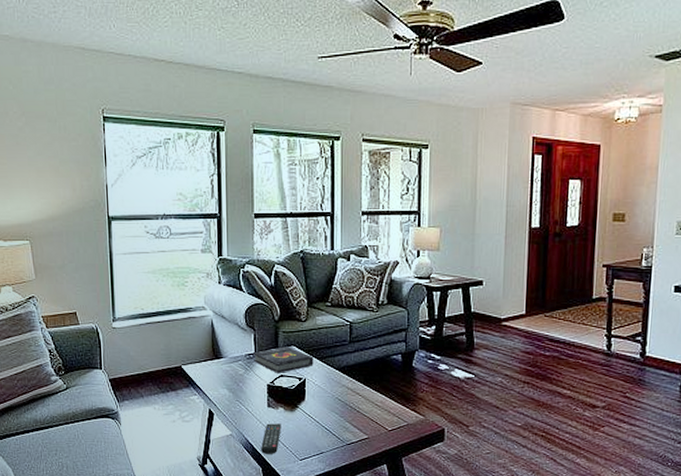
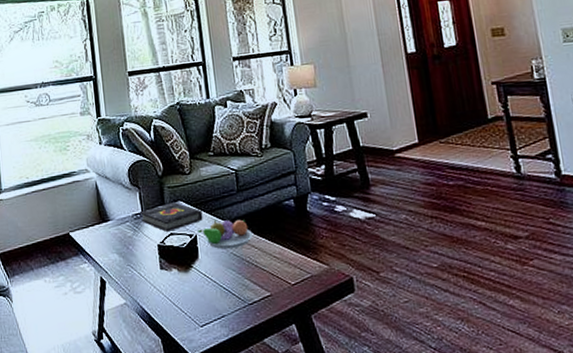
remote control: present [261,423,281,454] -> none [158,287,177,323]
fruit bowl: none [307,365,360,395] -> present [198,218,254,250]

